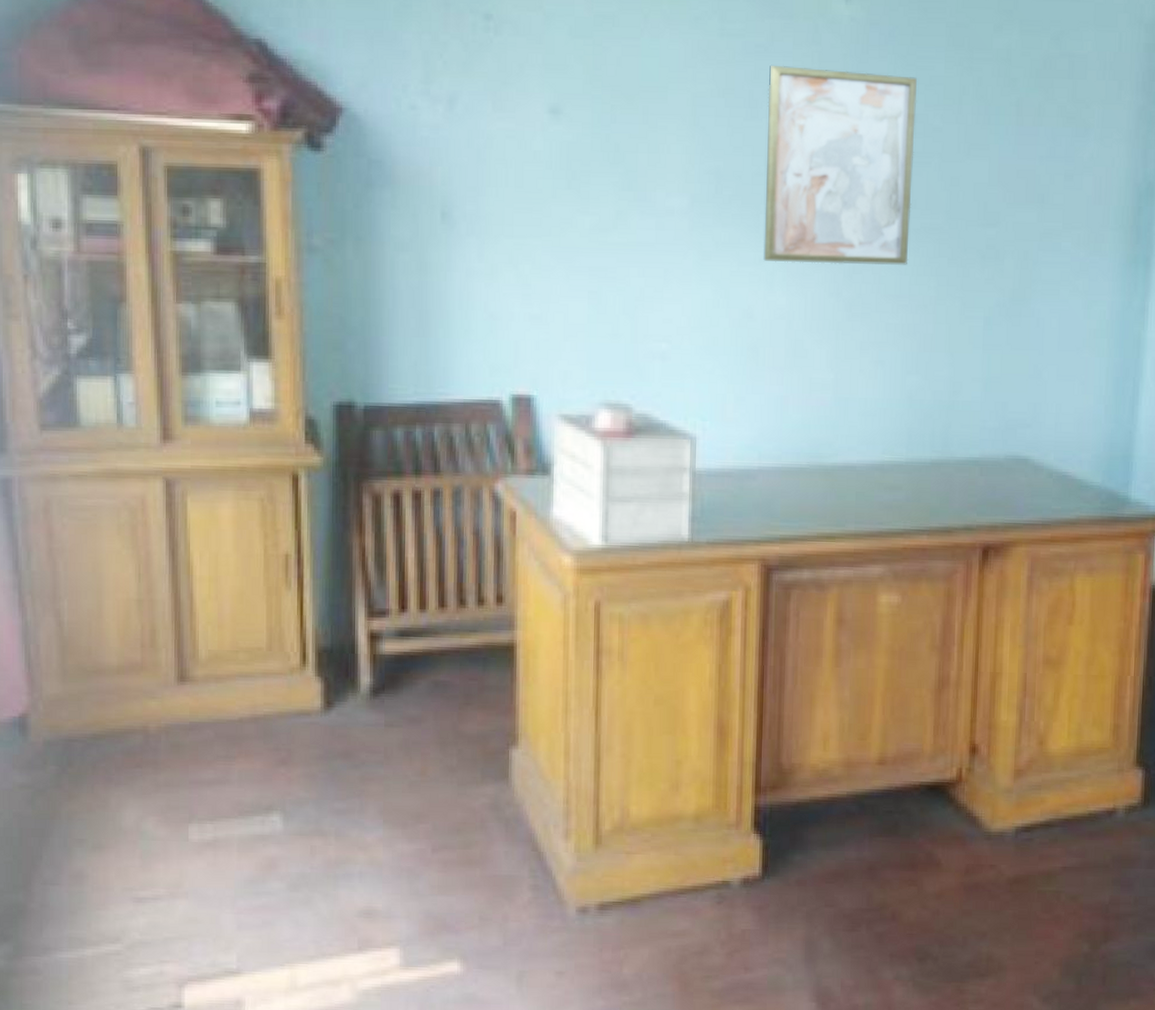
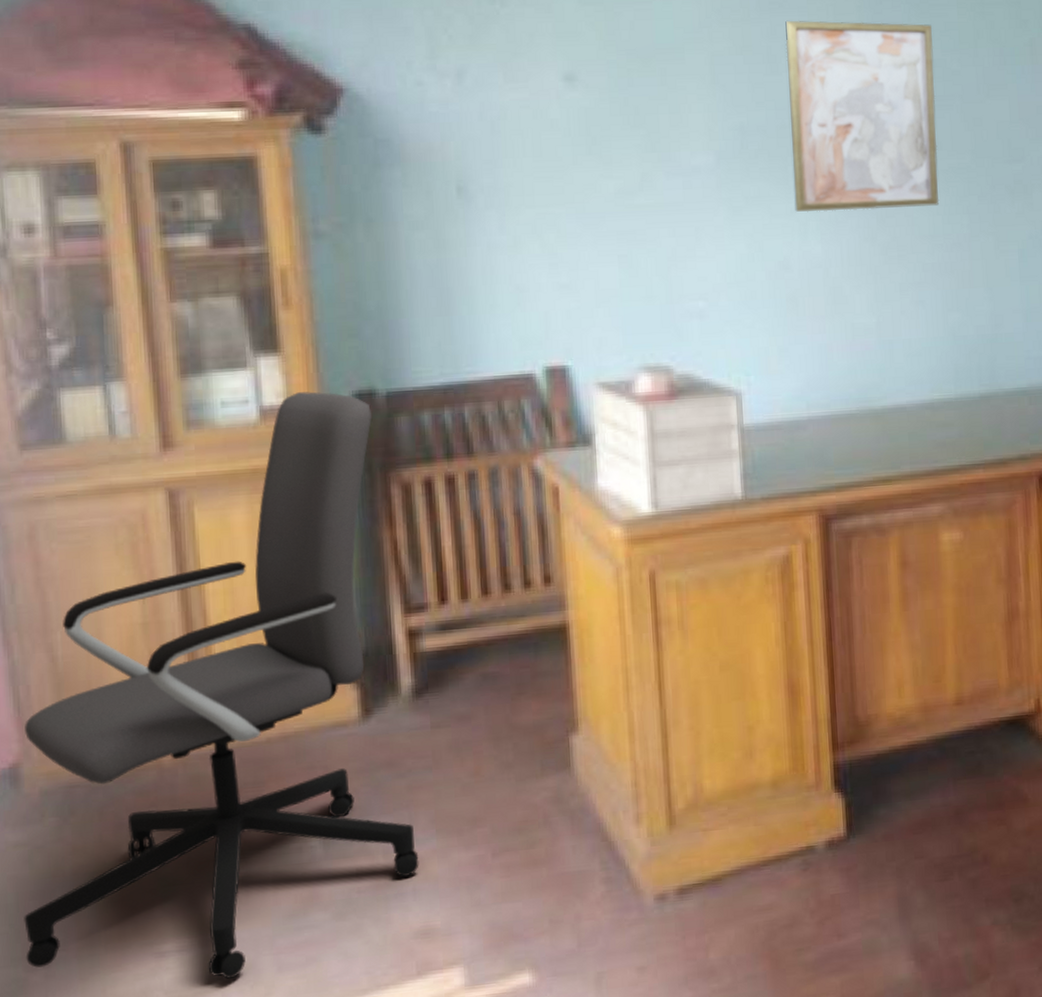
office chair: none [25,398,367,930] -> present [24,392,419,979]

